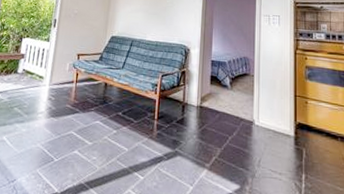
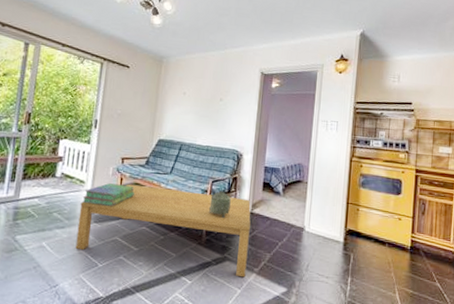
coffee table: none [33,79,200,173] -> present [75,184,251,278]
stack of books: none [40,78,89,101] -> present [82,183,135,206]
decorative box: none [158,84,180,112] -> present [208,190,231,218]

